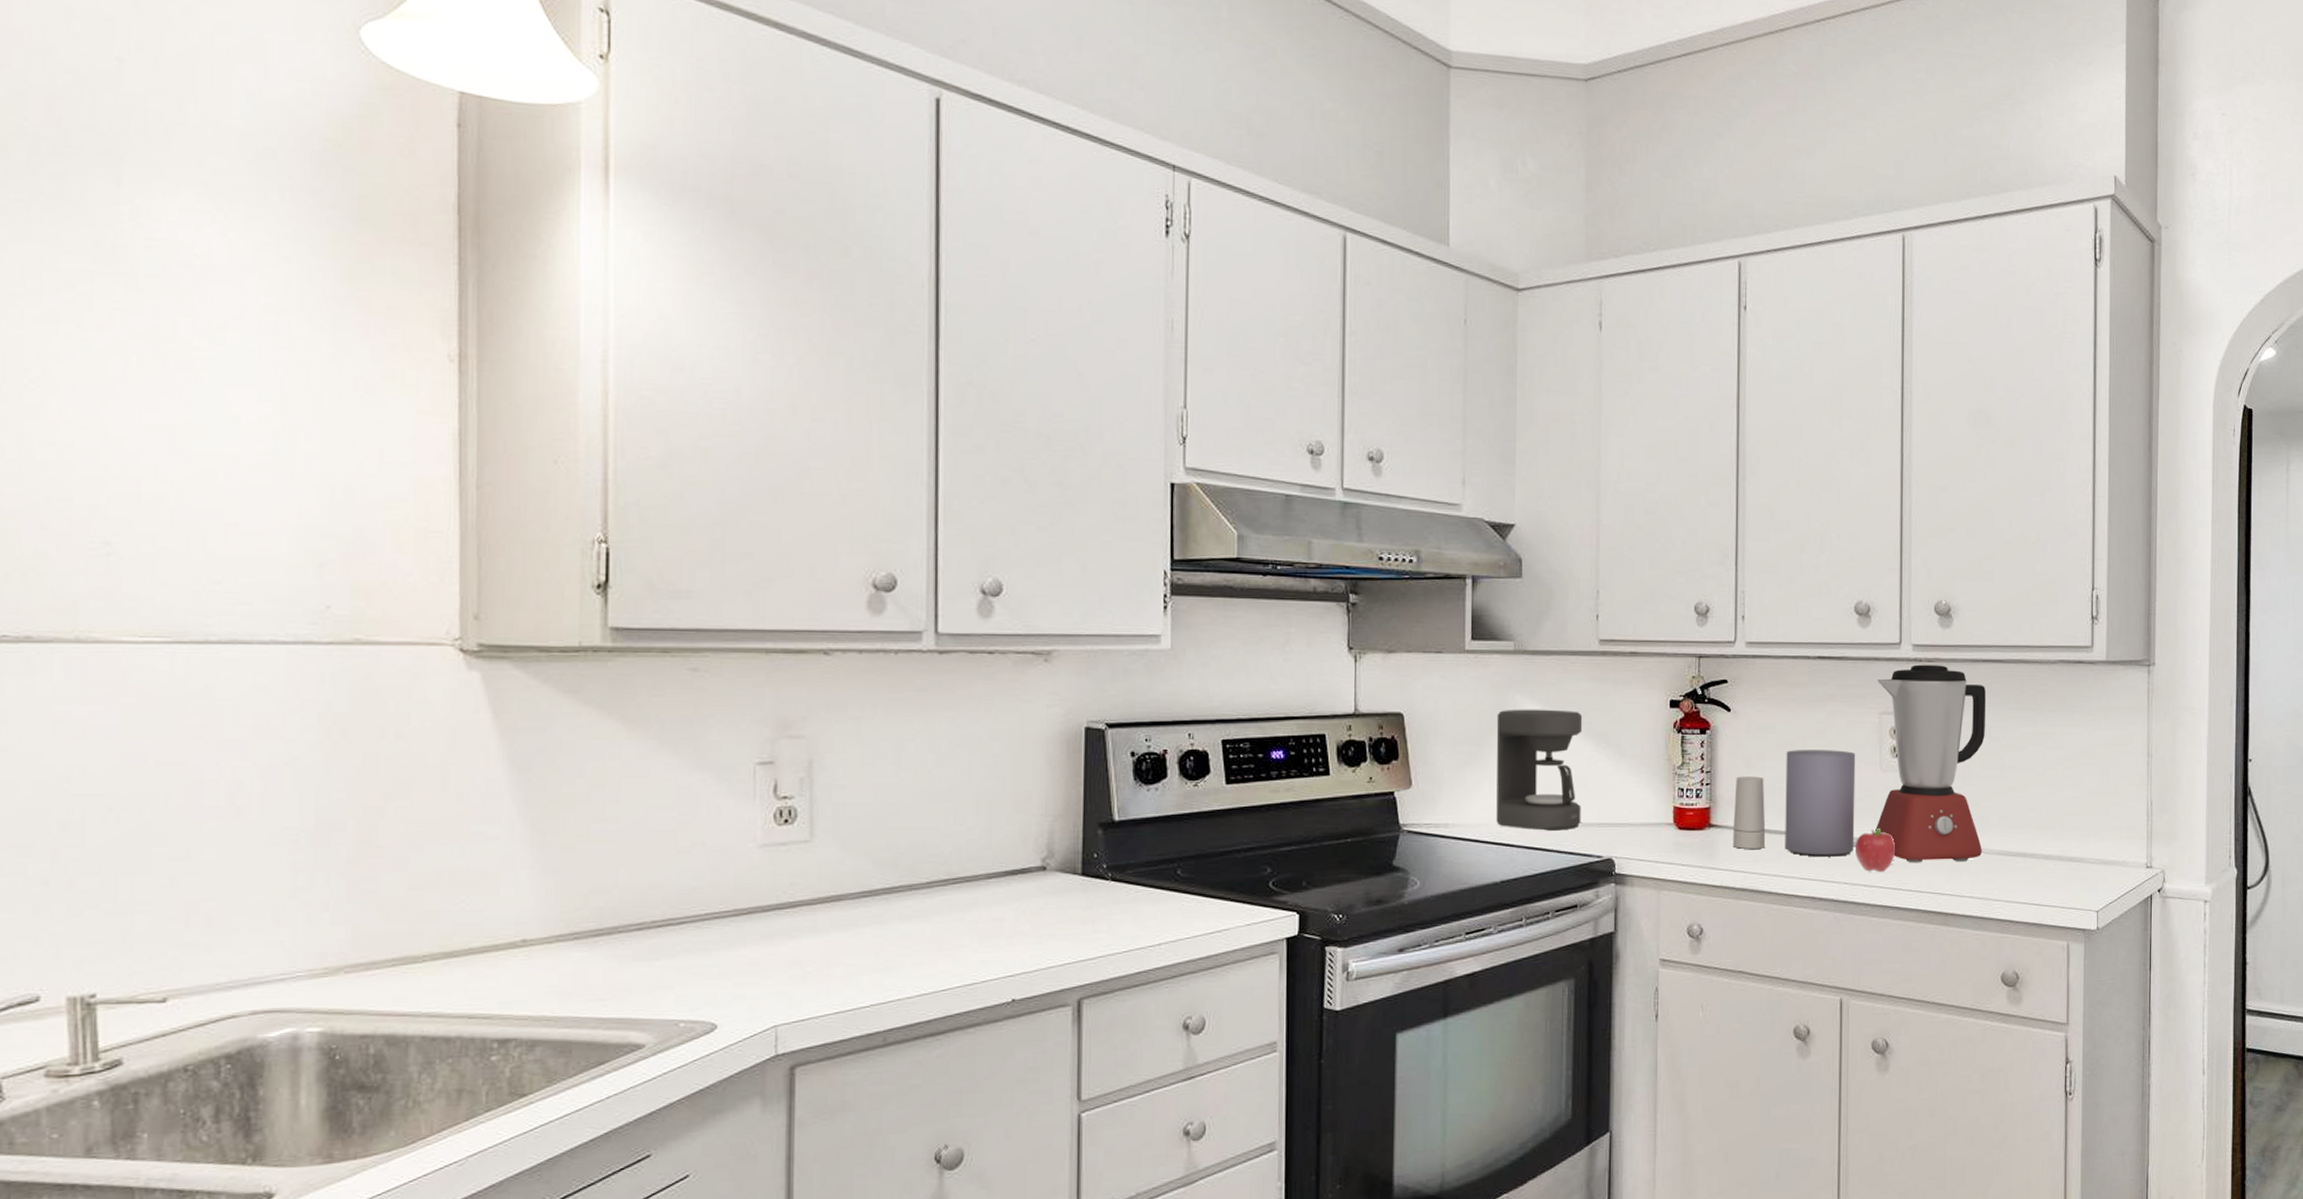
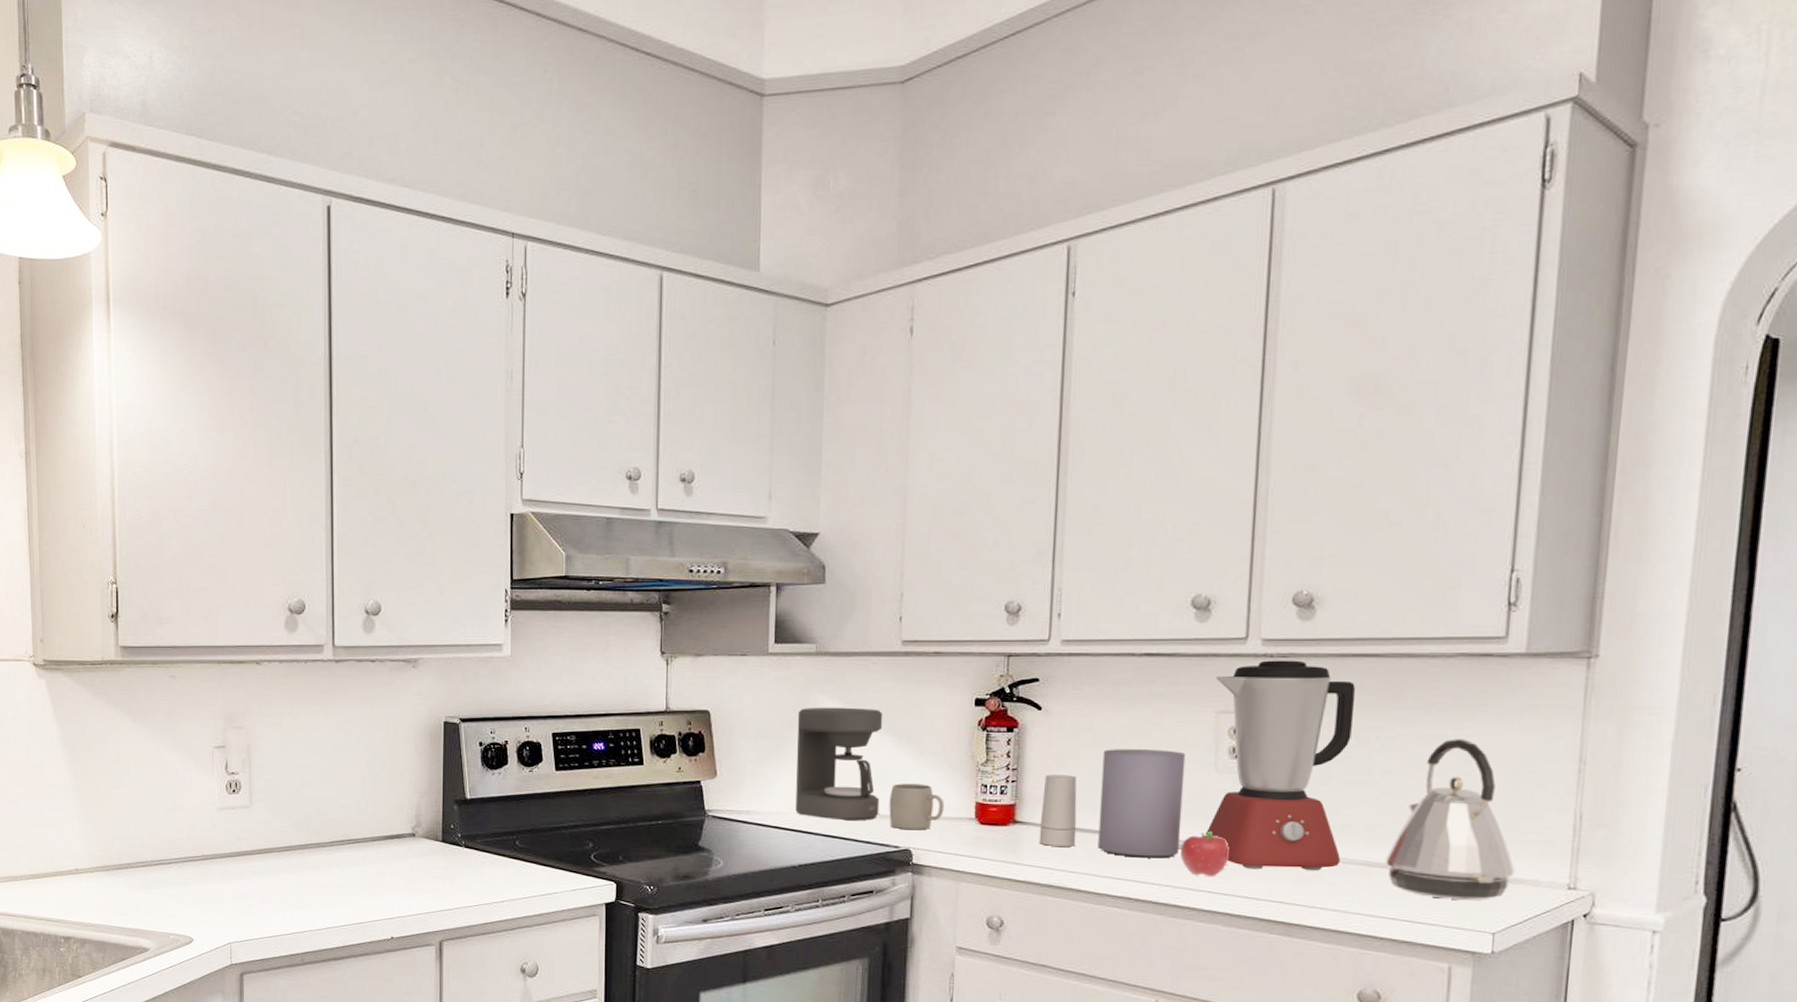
mug: none [1591,789,1644,838] -> present [889,783,945,830]
kettle: none [2016,737,2109,882] -> present [1385,739,1515,900]

